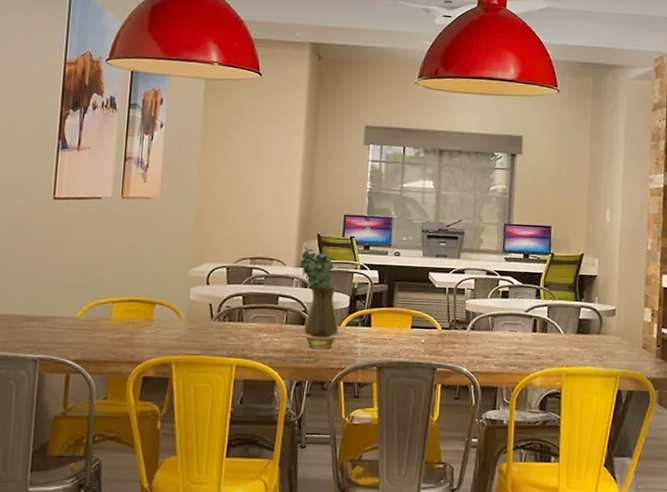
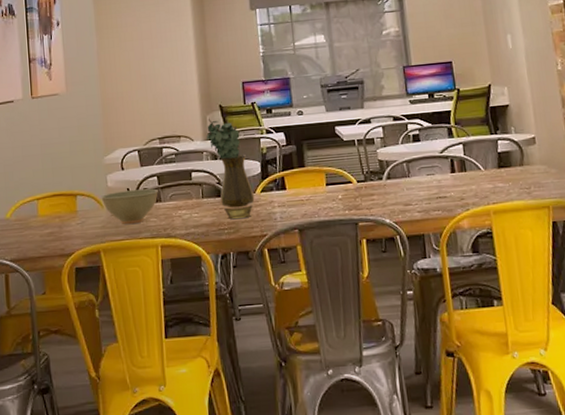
bowl: none [181,306,242,341] -> present [101,188,158,225]

